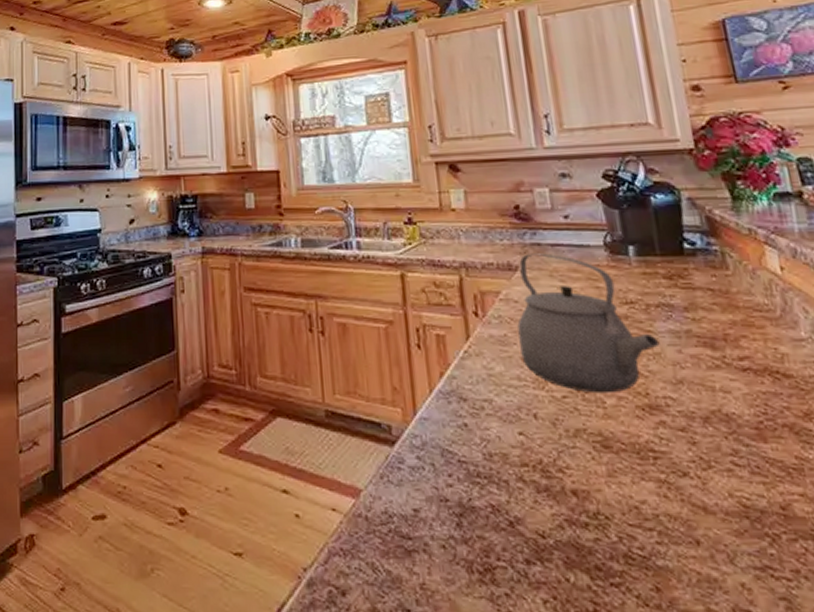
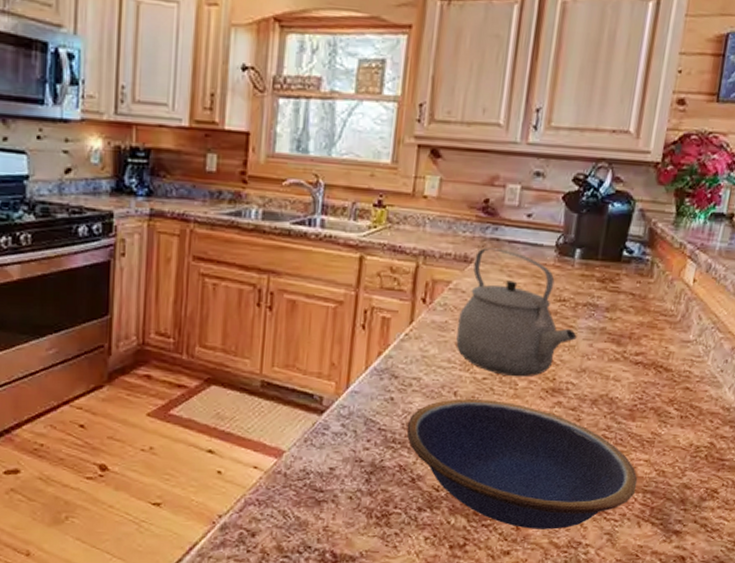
bowl: none [489,422,802,592] -> present [406,399,638,530]

